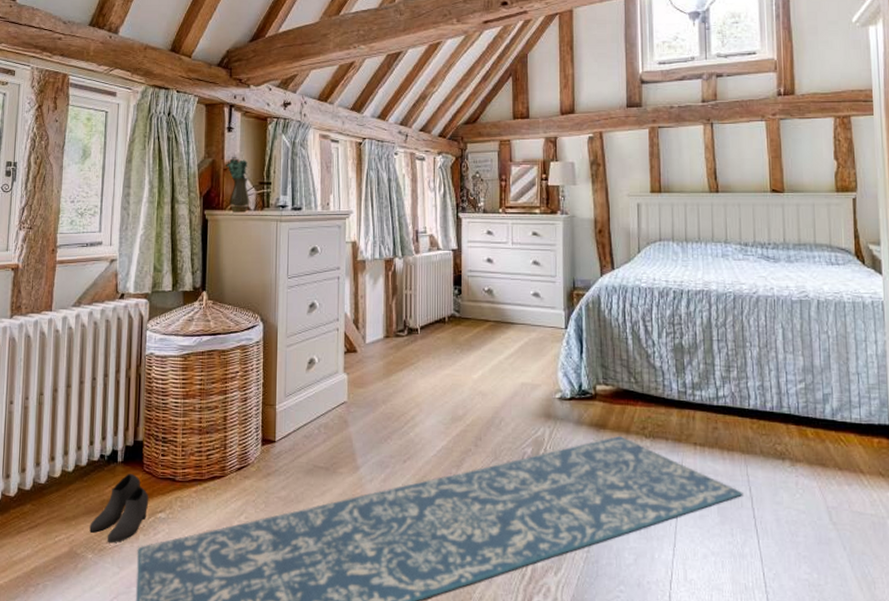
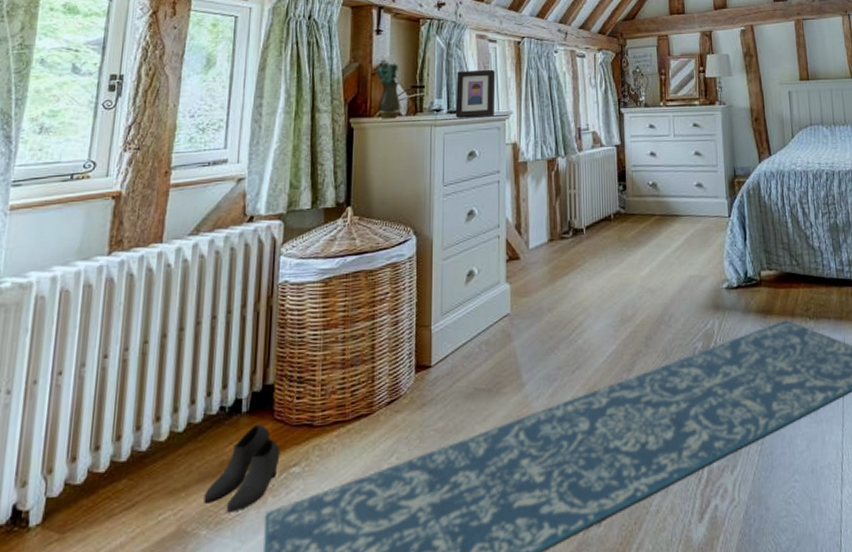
picture frame: none [299,169,337,215] -> present [455,69,495,118]

